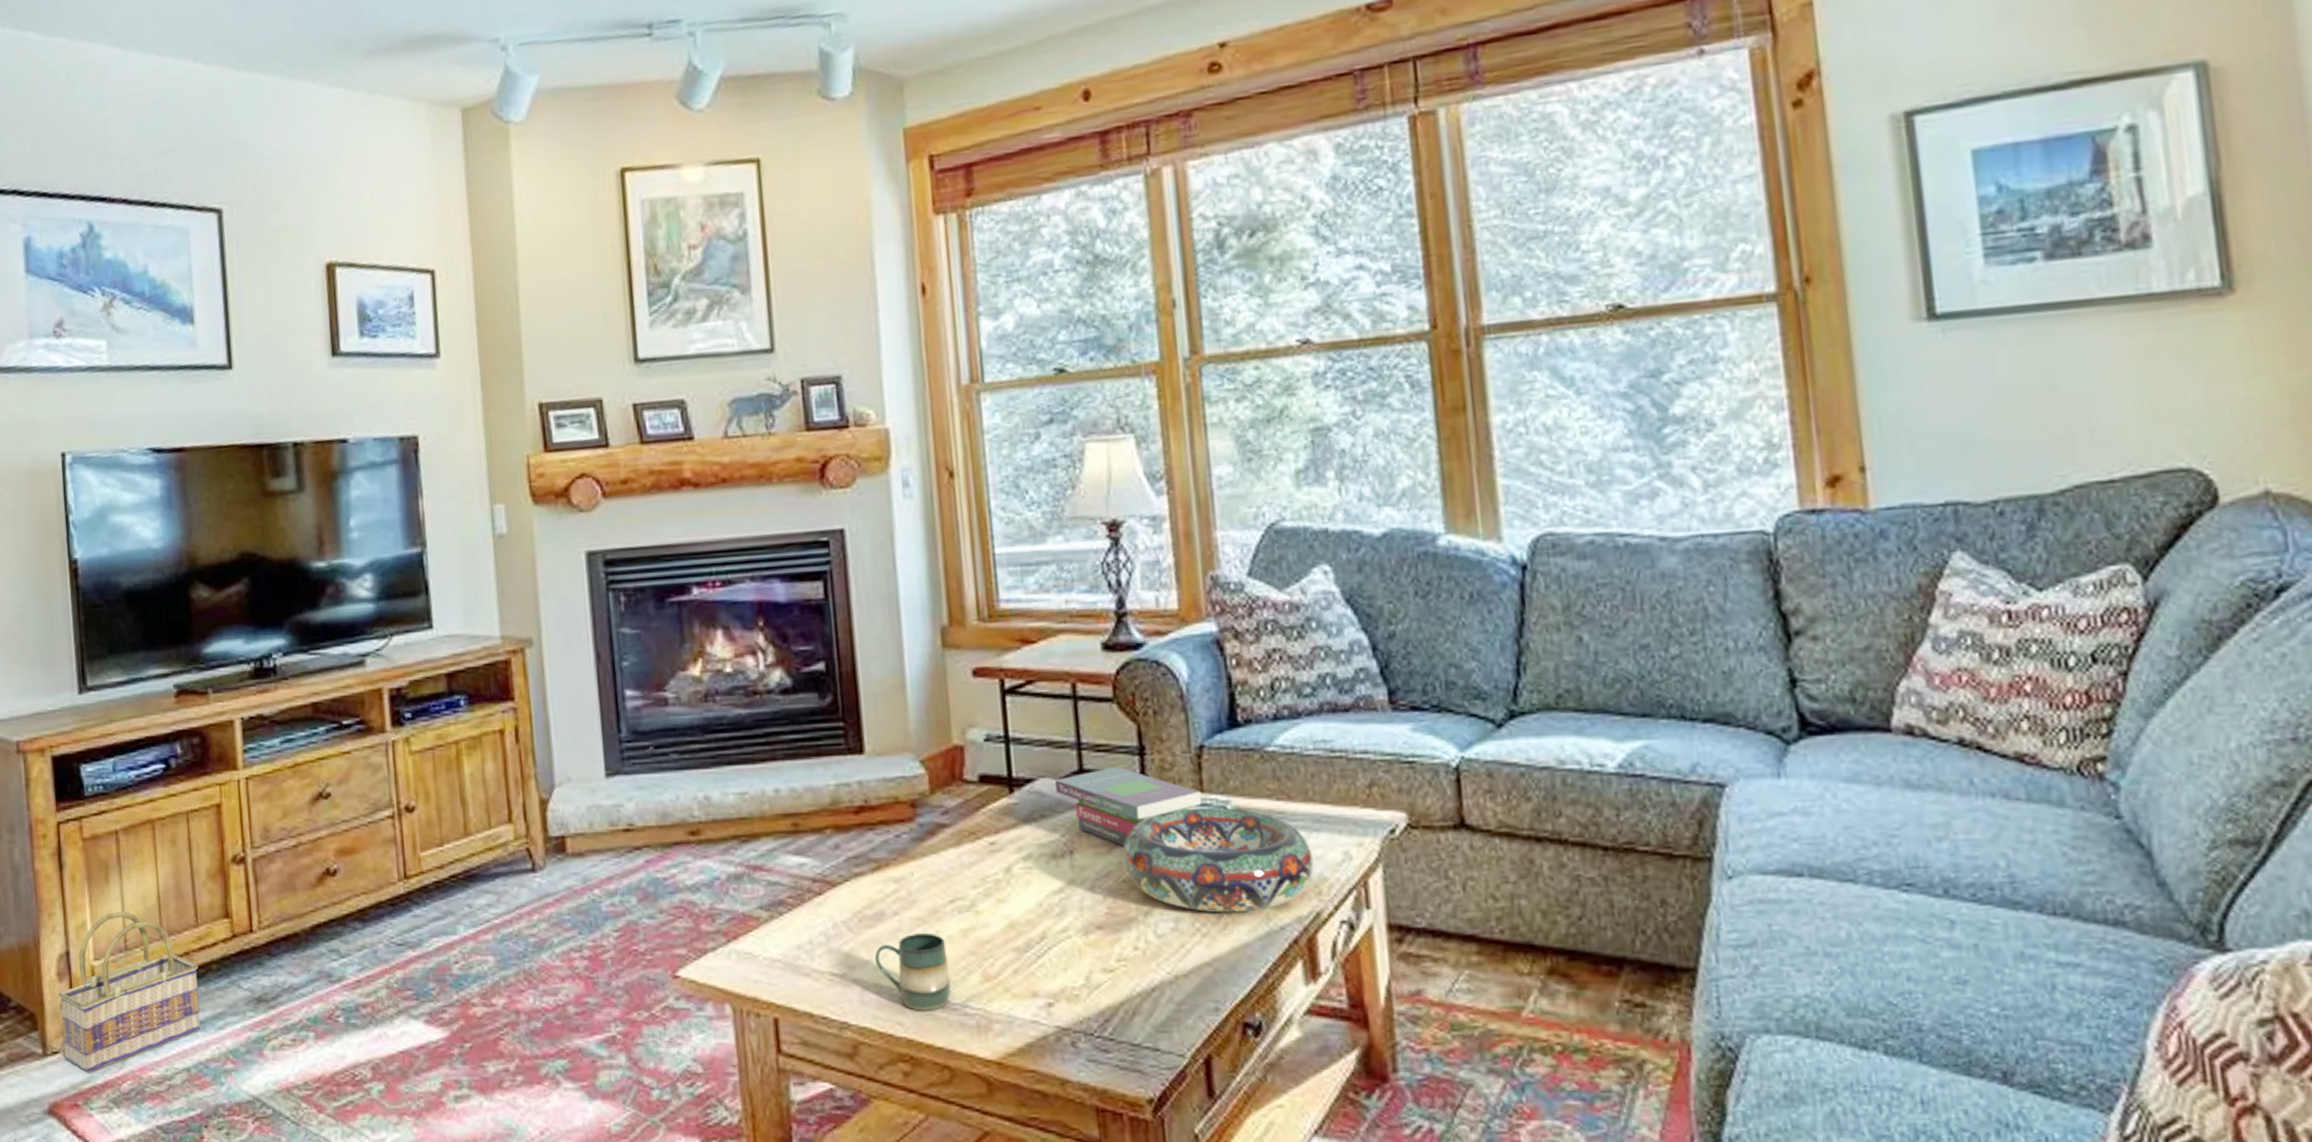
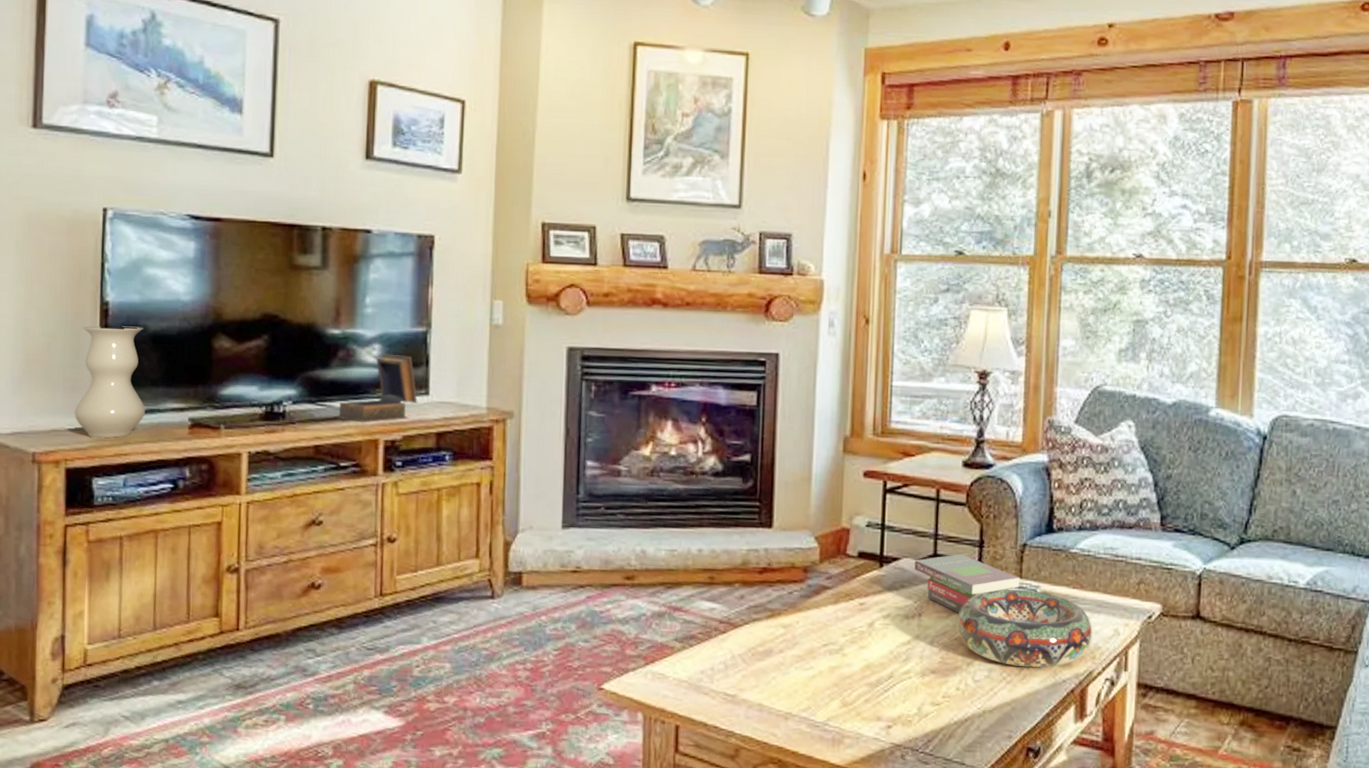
vase: none [53,584,128,719] -> present [75,326,146,438]
basket: present [58,911,201,1073] -> none [50,605,186,739]
decorative box: none [331,584,421,671] -> present [335,353,418,423]
mug: present [875,932,951,1011] -> none [761,667,817,727]

